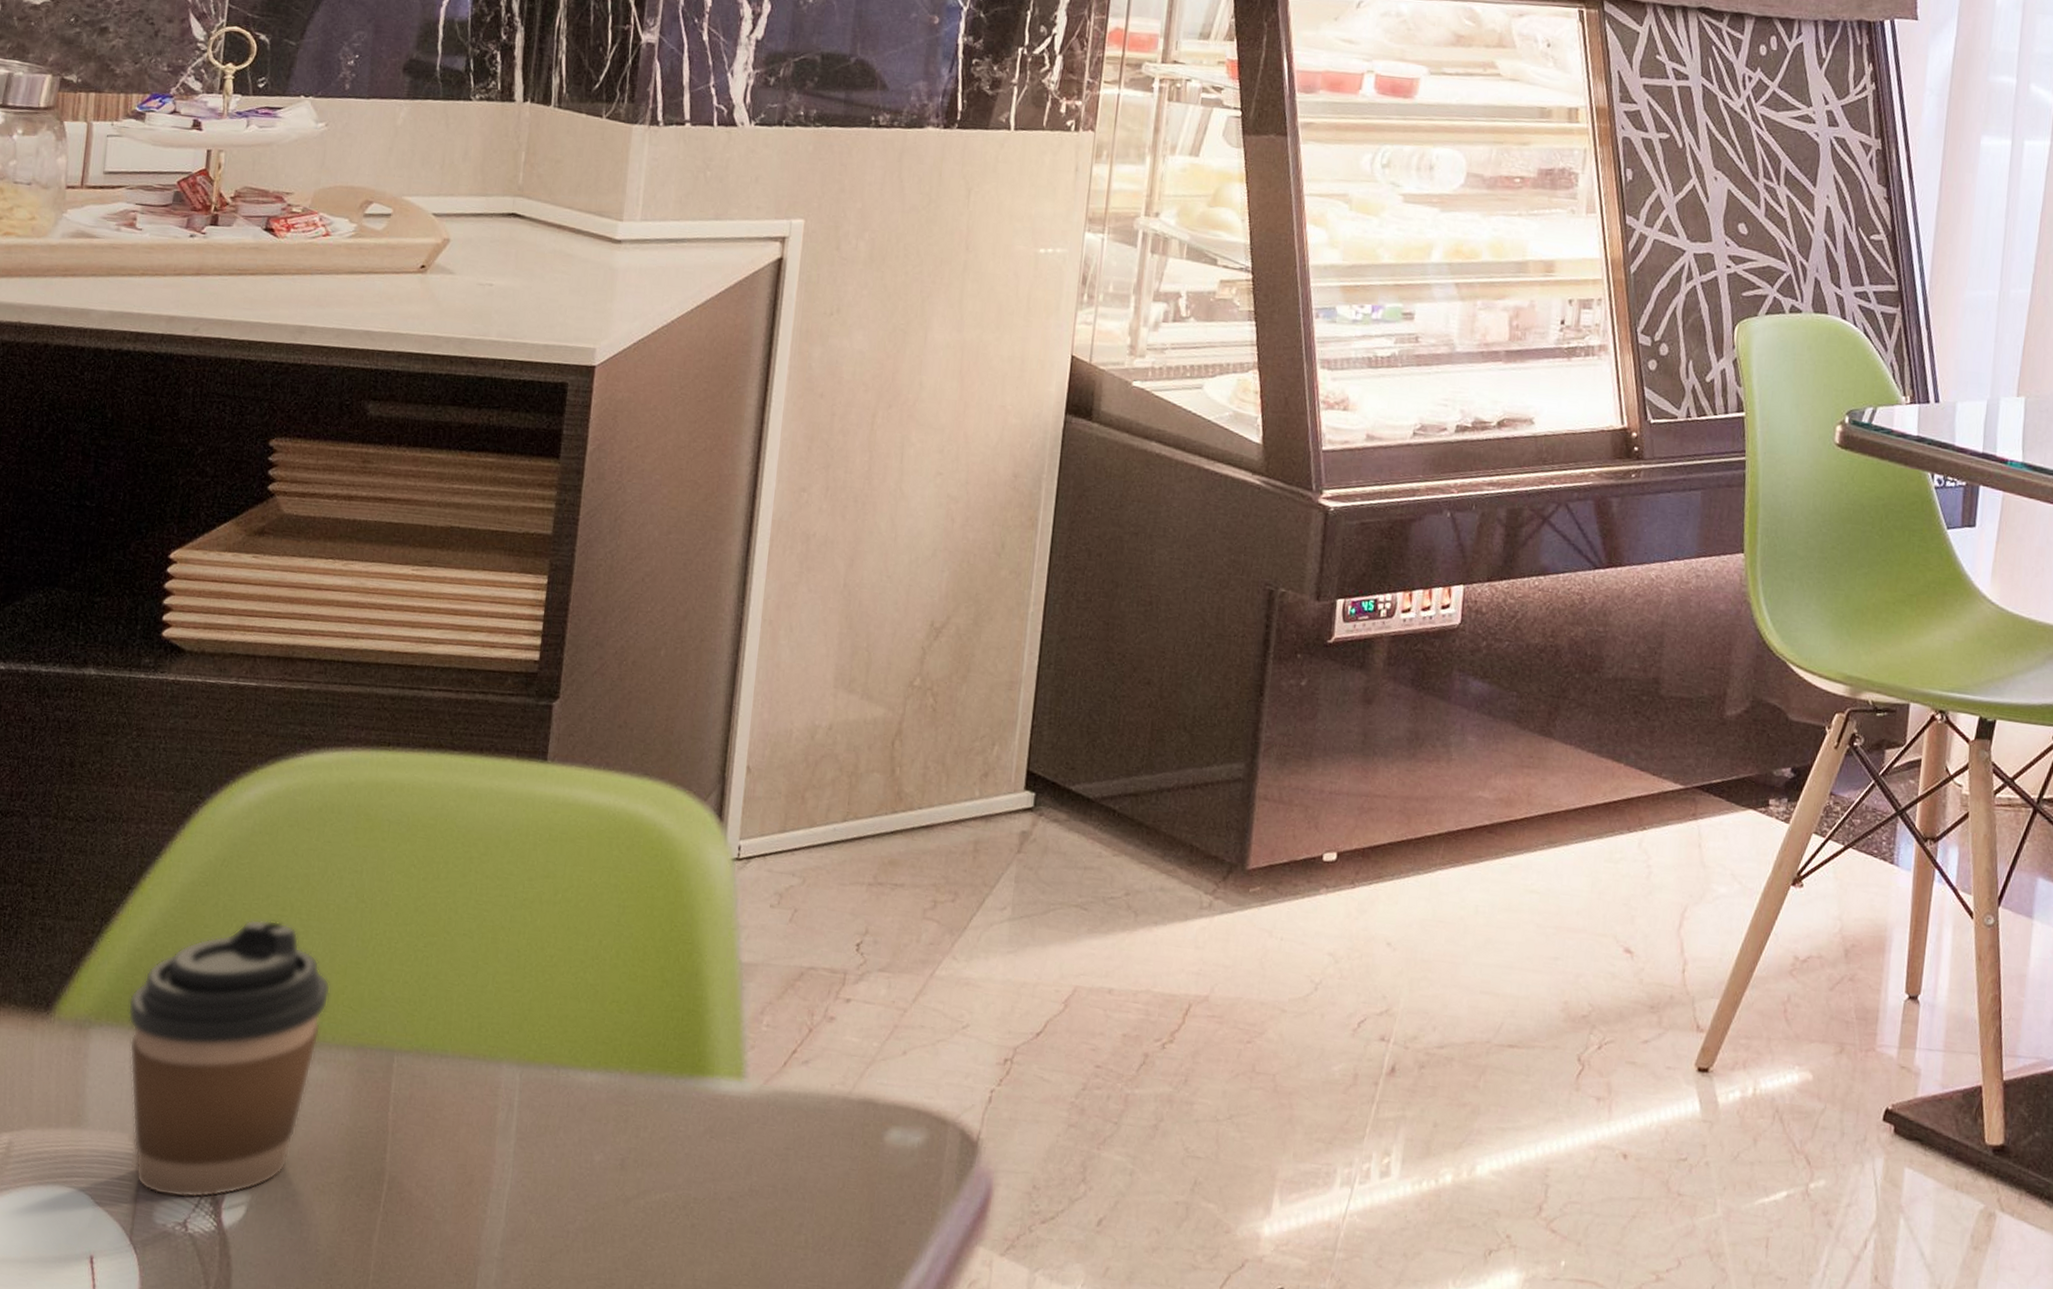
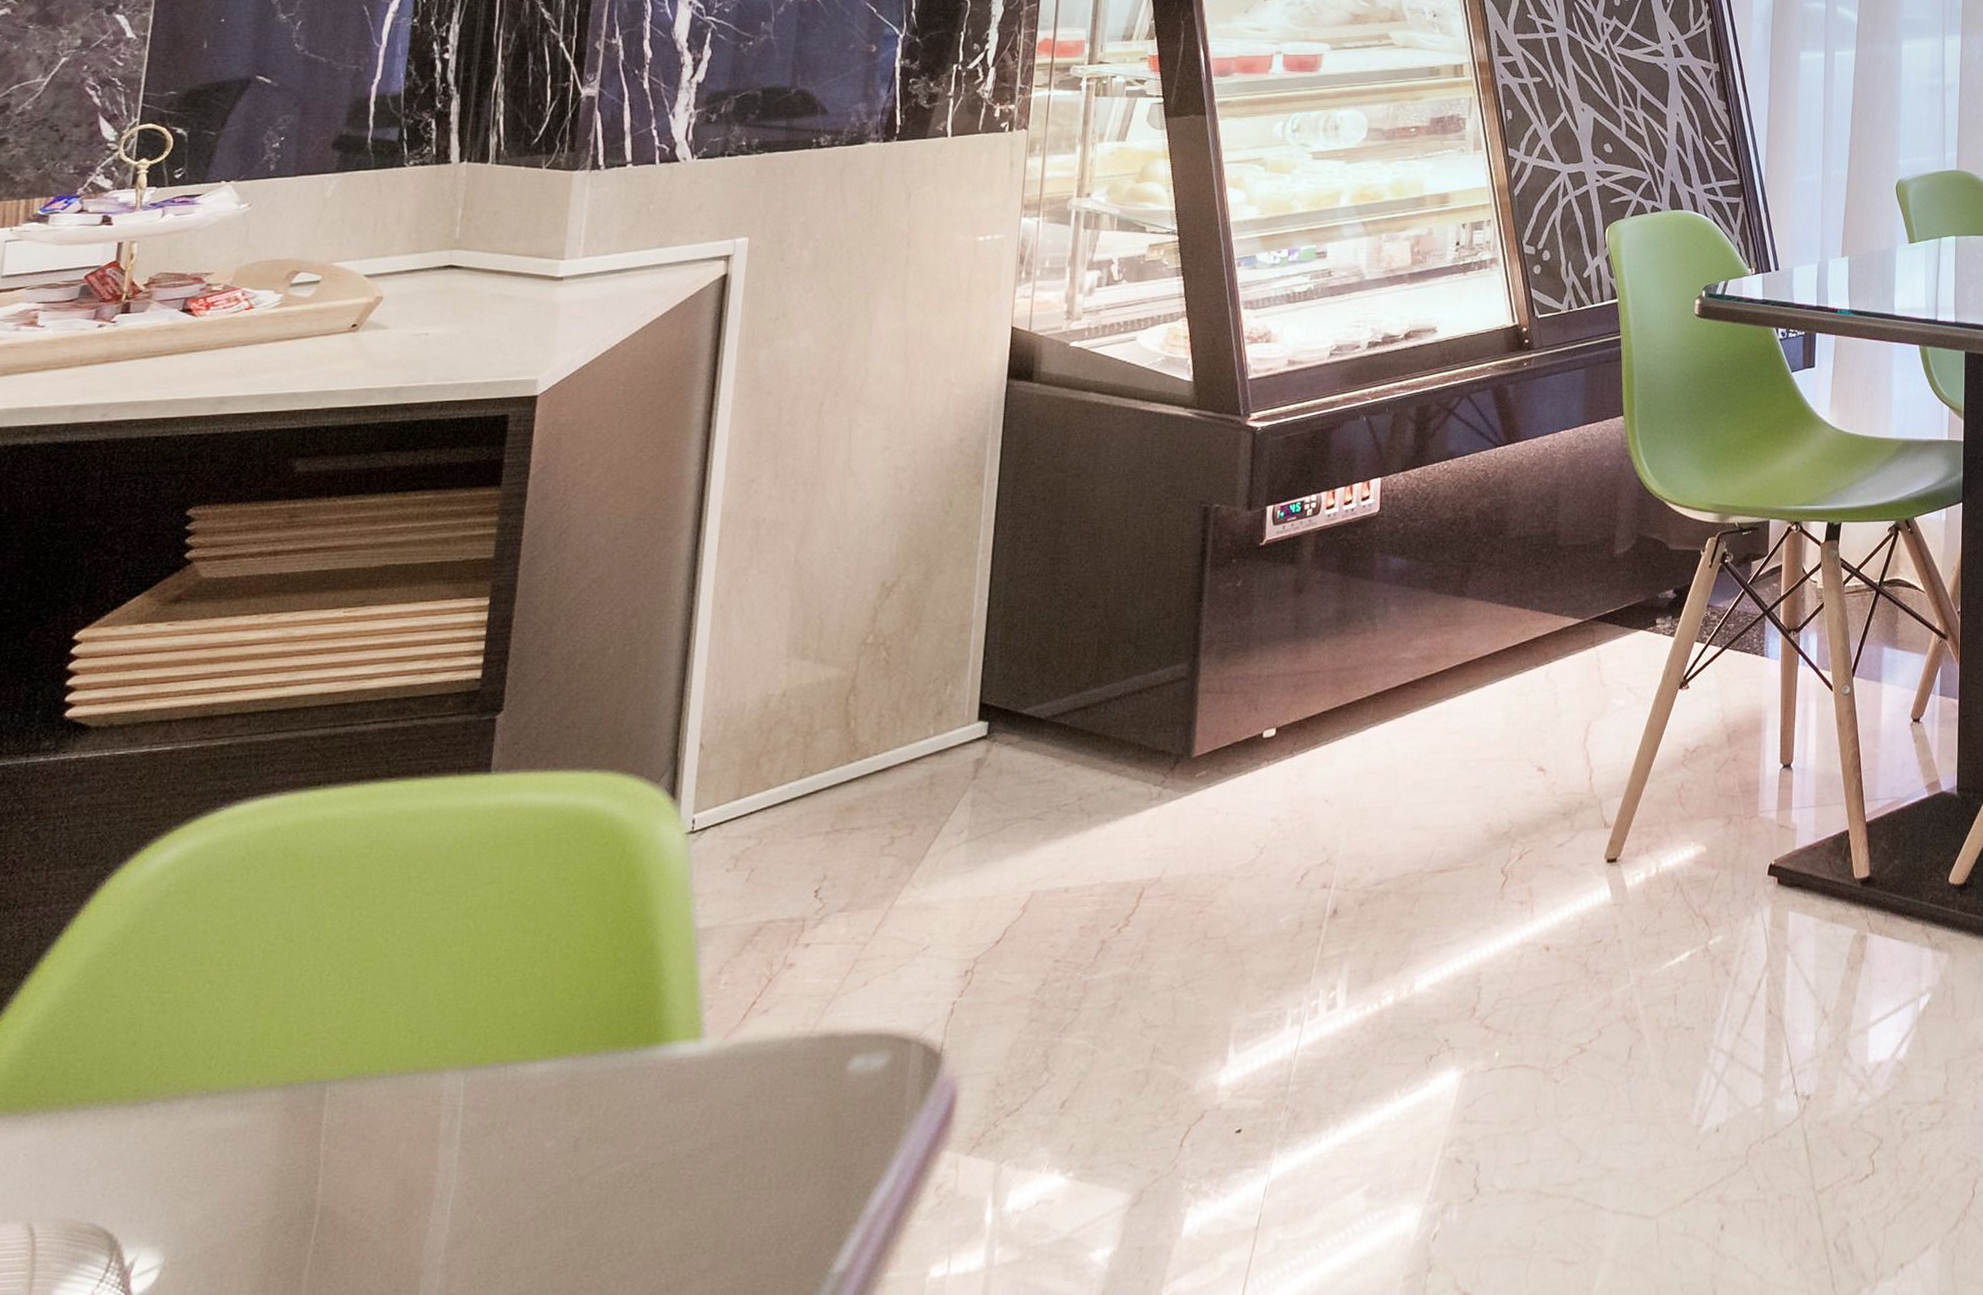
coffee cup: present [127,919,331,1199] -> none [22,976,255,1278]

